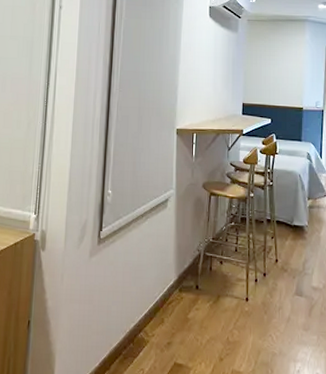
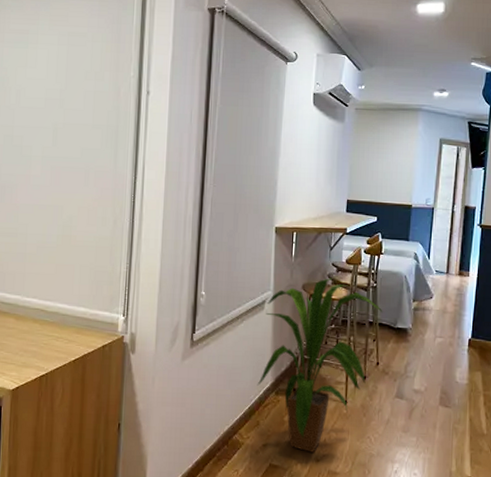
house plant: none [161,177,280,351] -> present [257,278,383,453]

